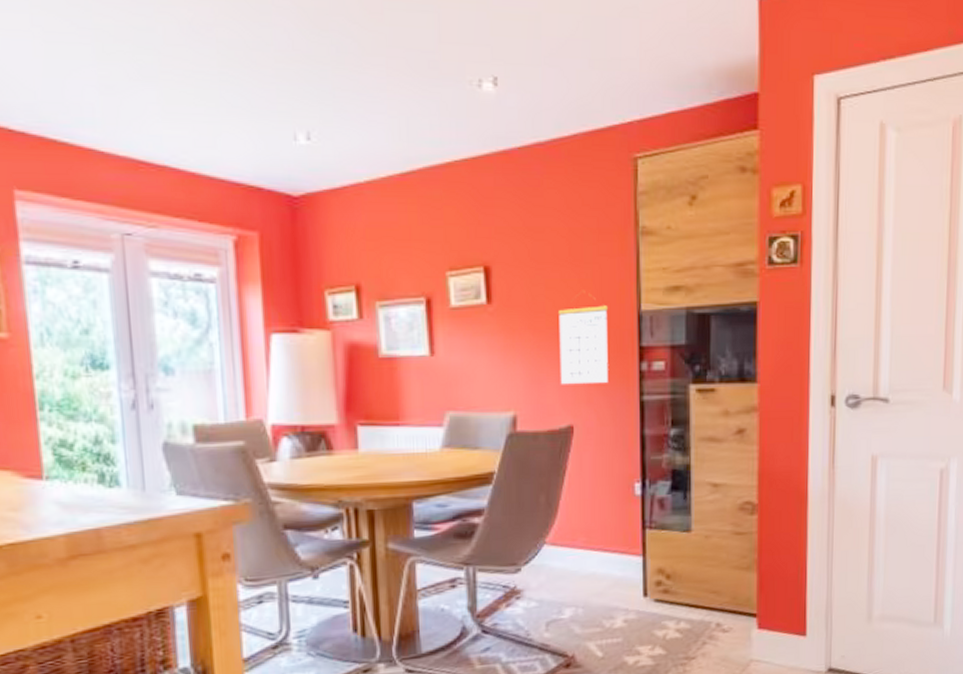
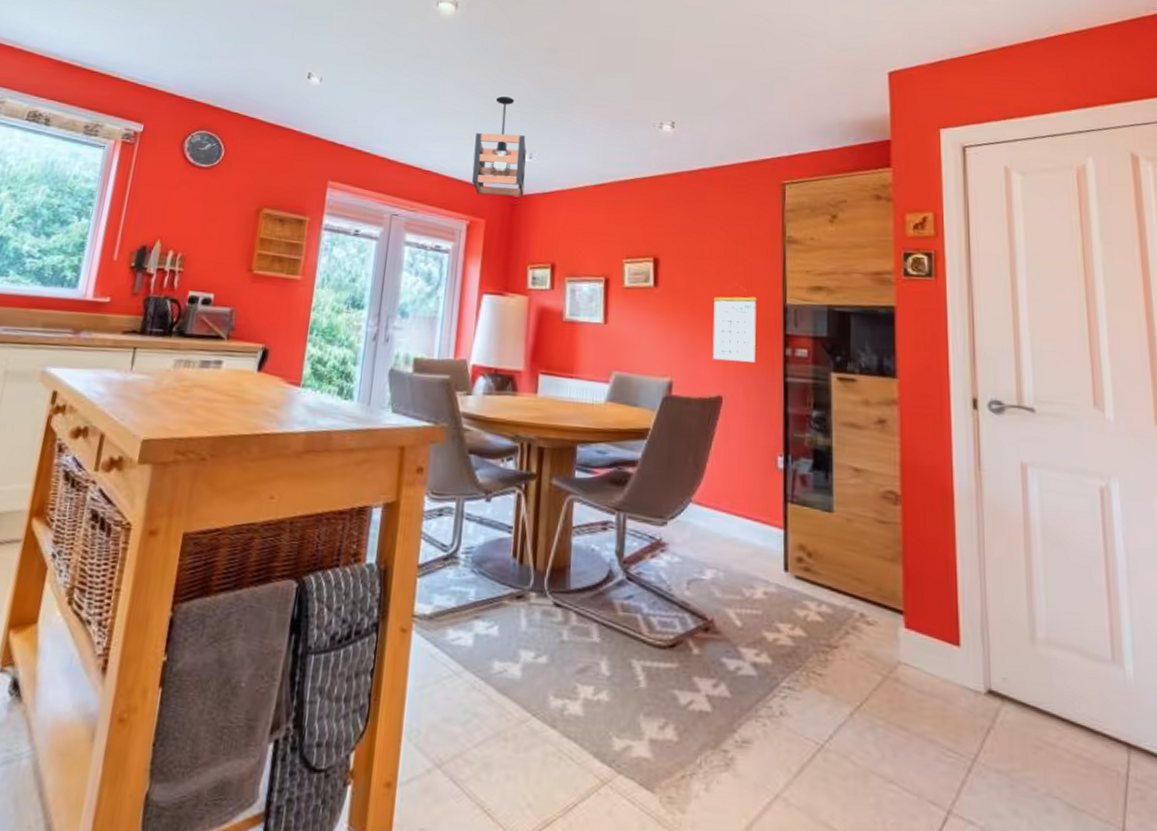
pendant light: none [223,45,306,197] -> present [471,96,527,197]

